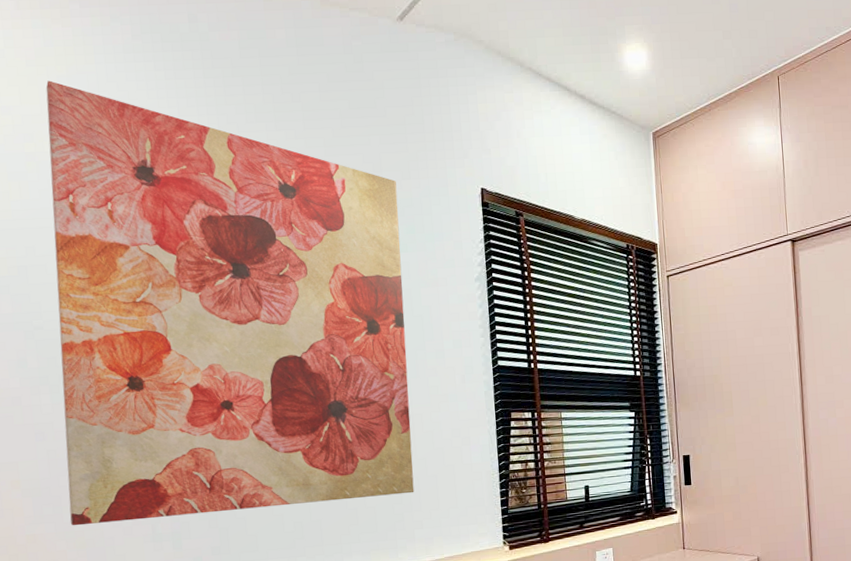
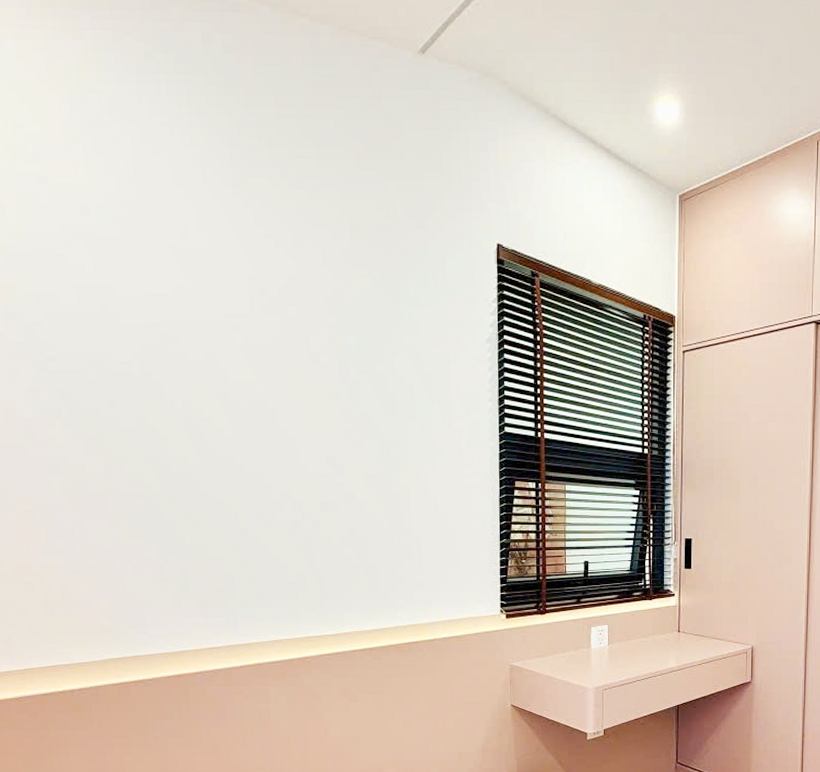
wall art: present [45,80,414,526] -> none [57,98,416,560]

